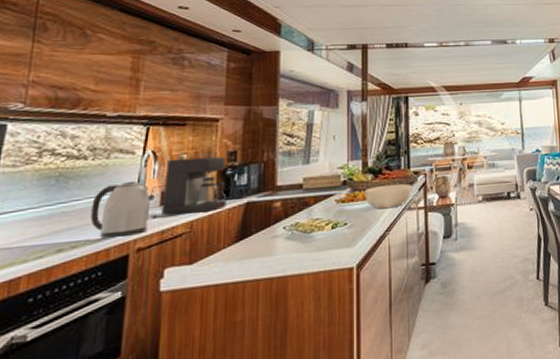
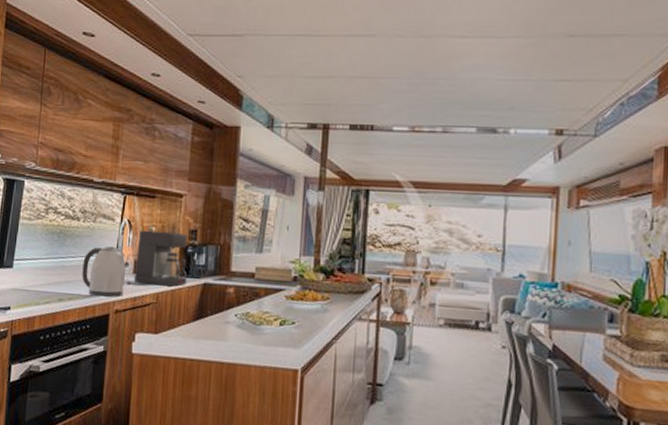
bowl: present [364,183,412,210] -> none [314,288,365,315]

